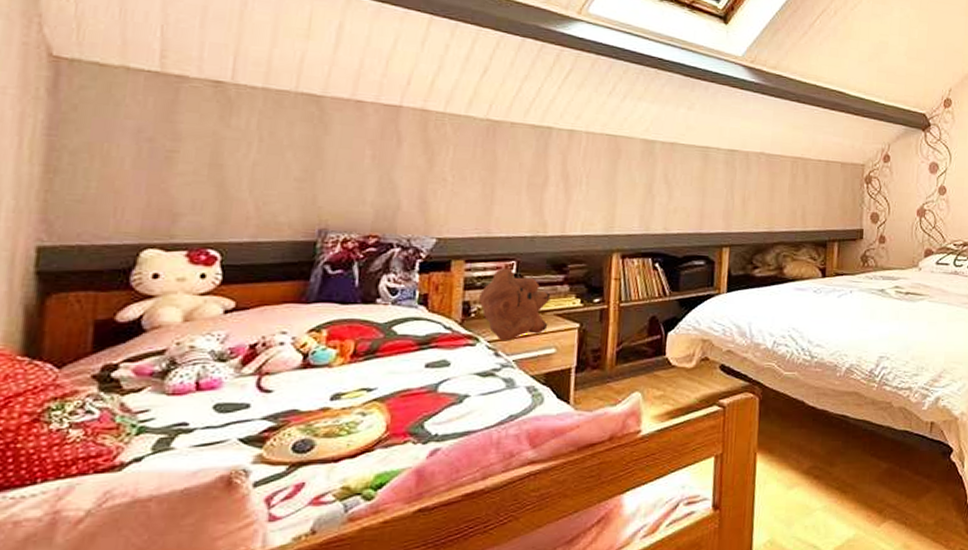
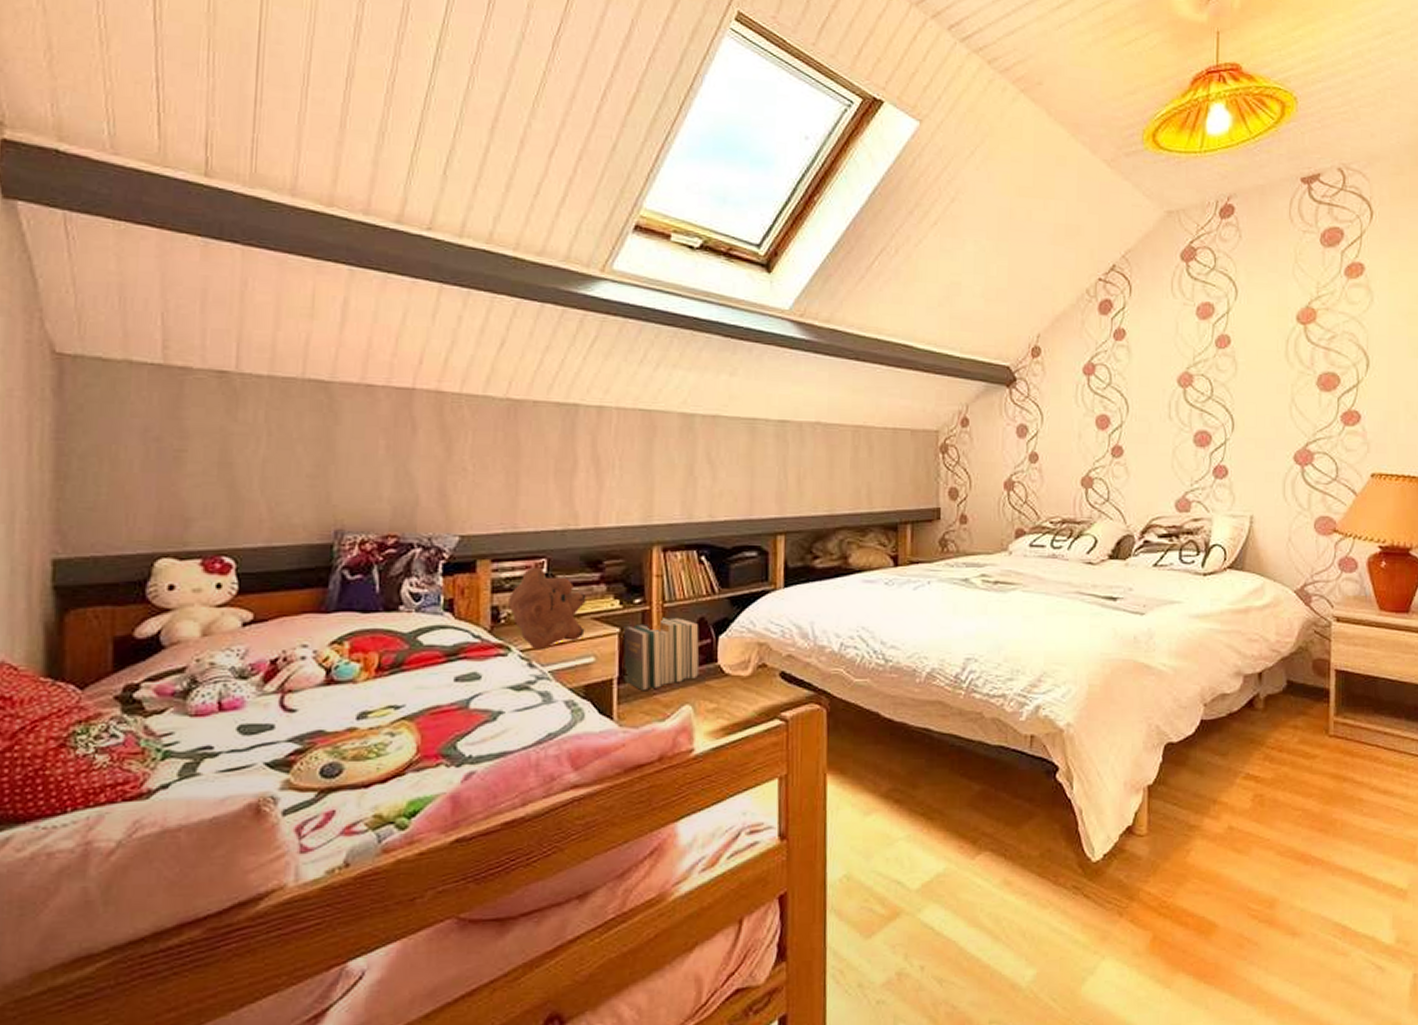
books: none [581,315,651,379] -> present [623,617,700,691]

